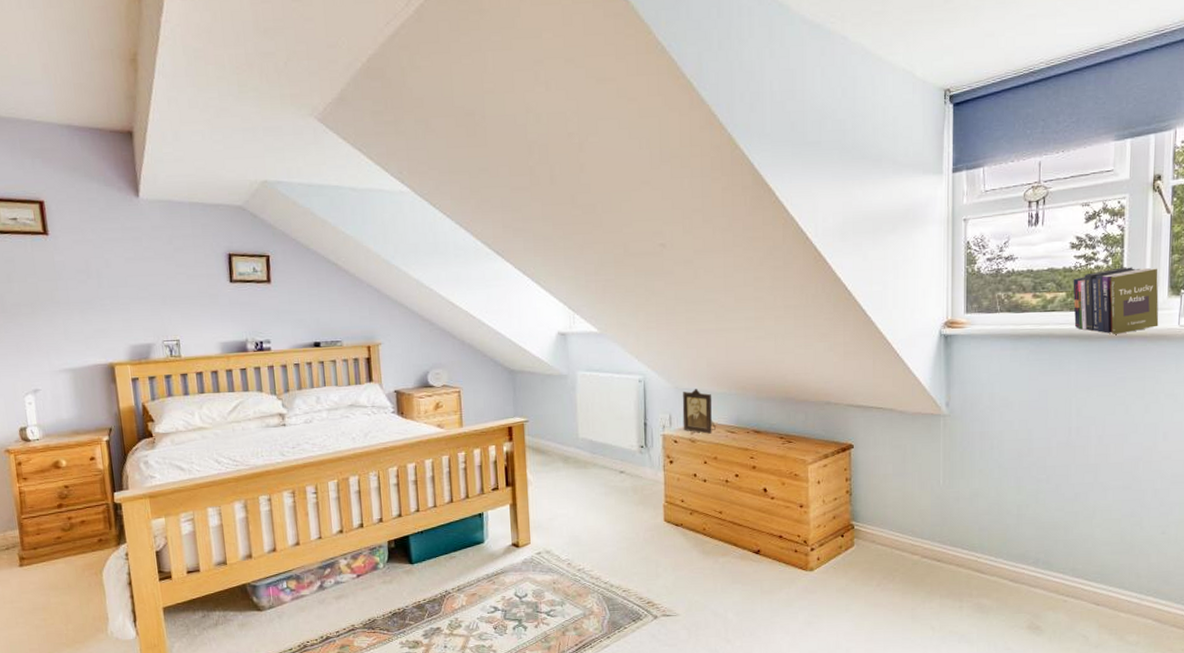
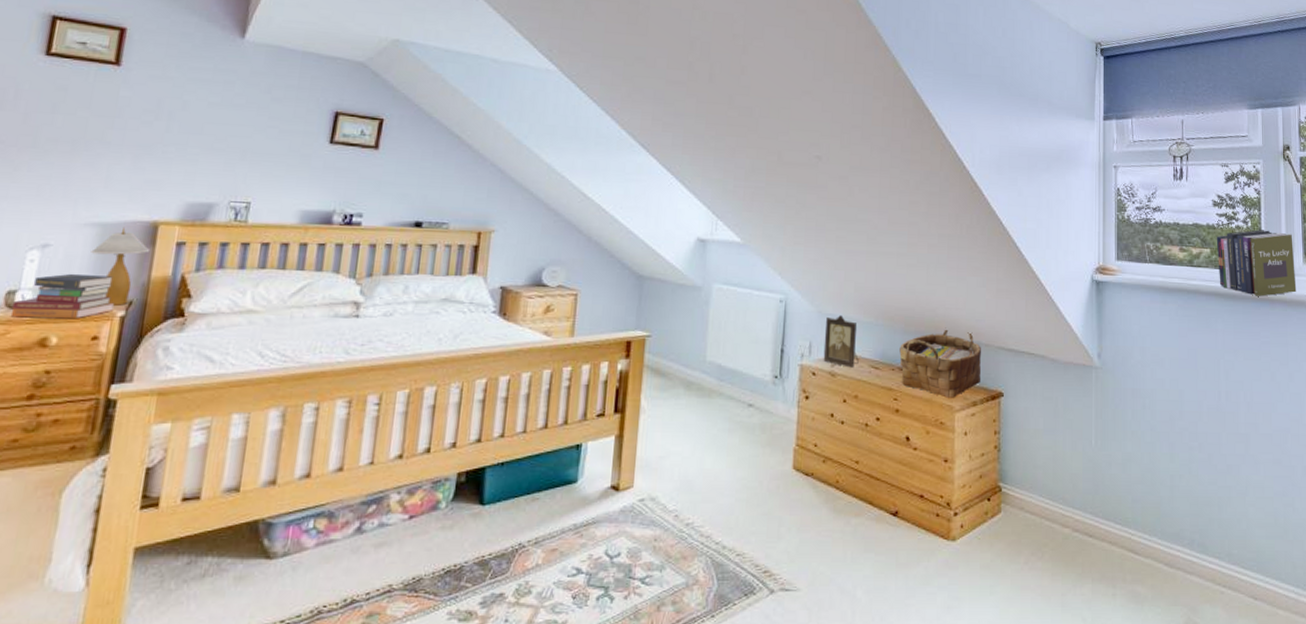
books: none [26,410,100,448] -> present [10,273,114,320]
table lamp: none [70,370,114,433] -> present [91,227,151,306]
woven basket: none [753,391,832,453] -> present [899,327,982,398]

